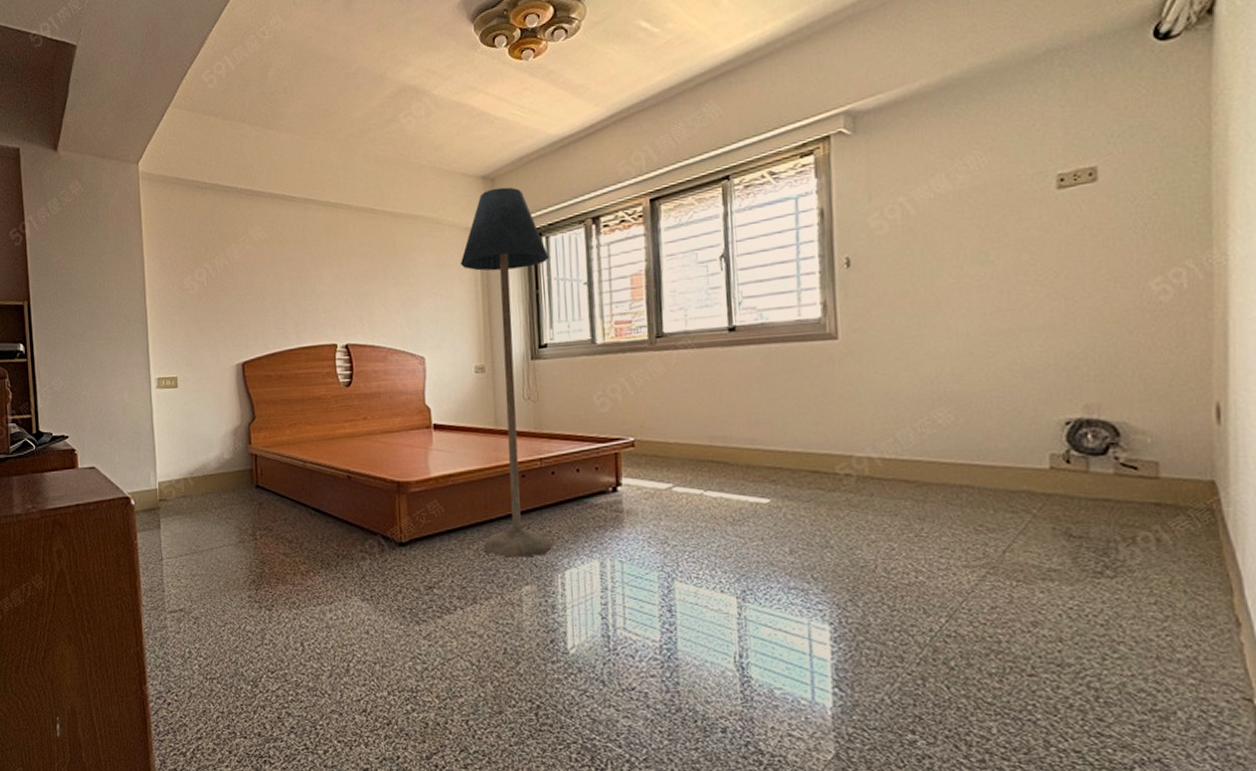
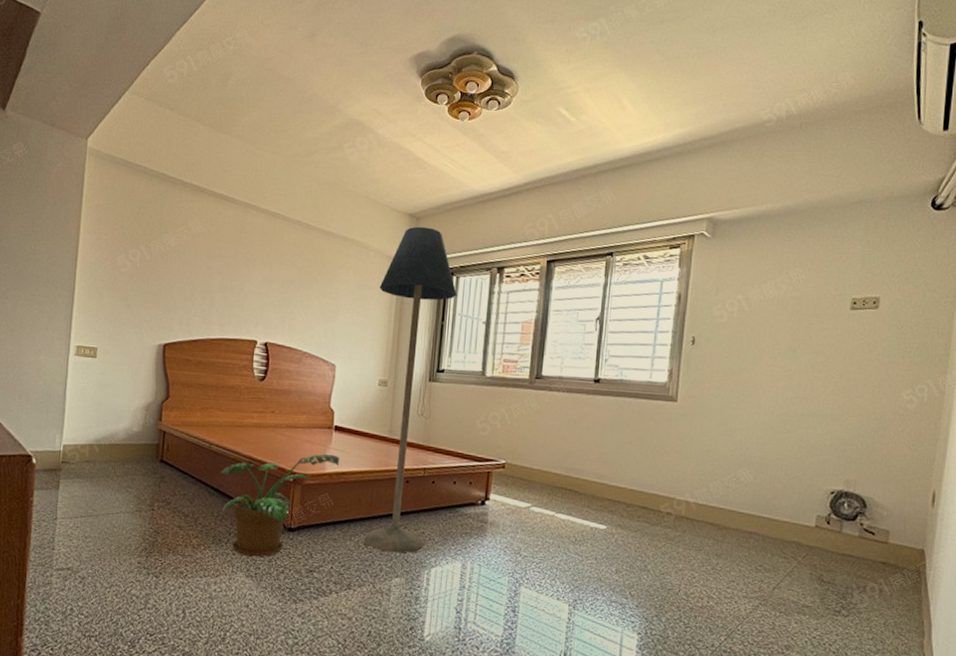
potted plant: none [318,457,445,578] -> present [220,454,340,557]

